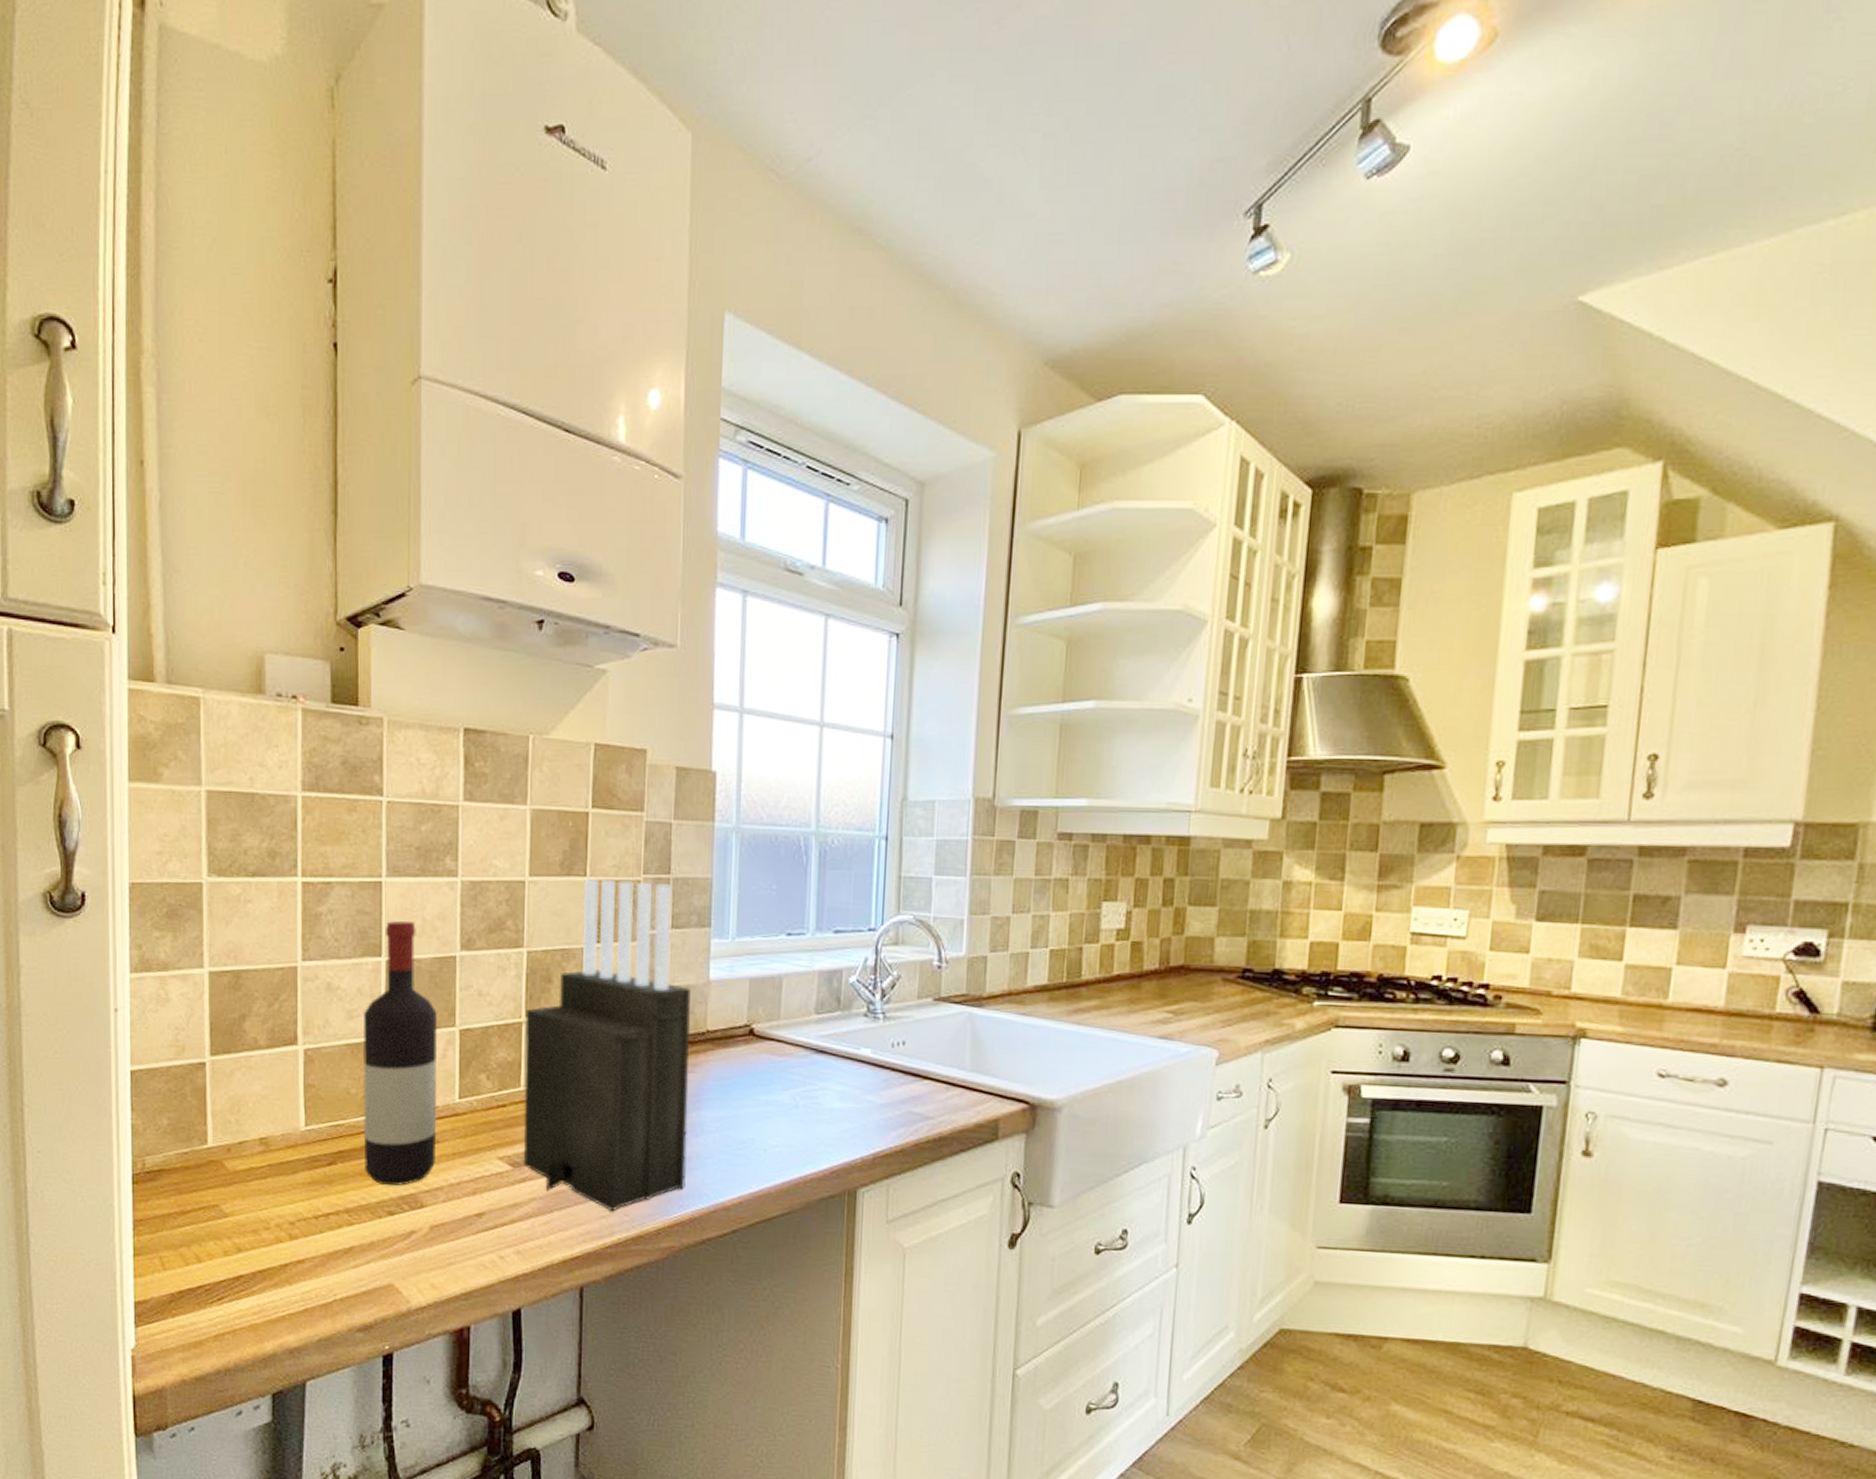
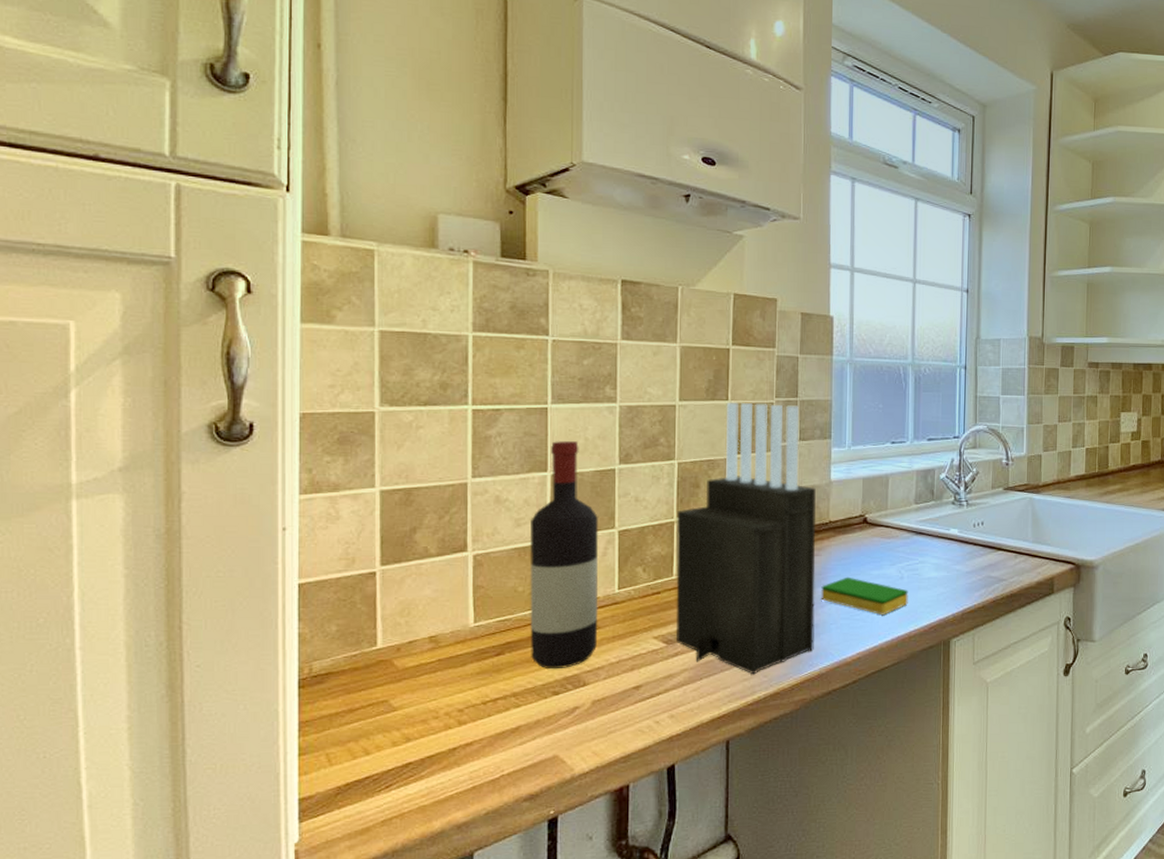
dish sponge: none [695,1101,805,1153] -> present [821,577,908,616]

